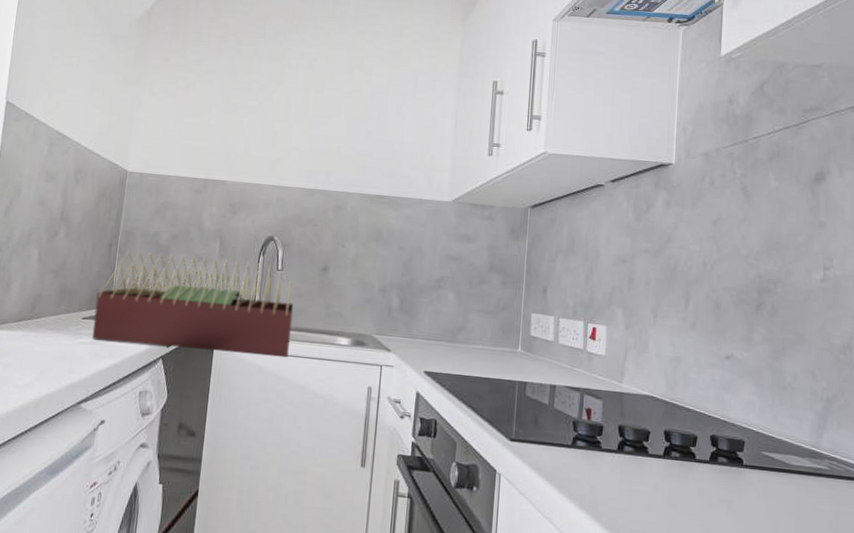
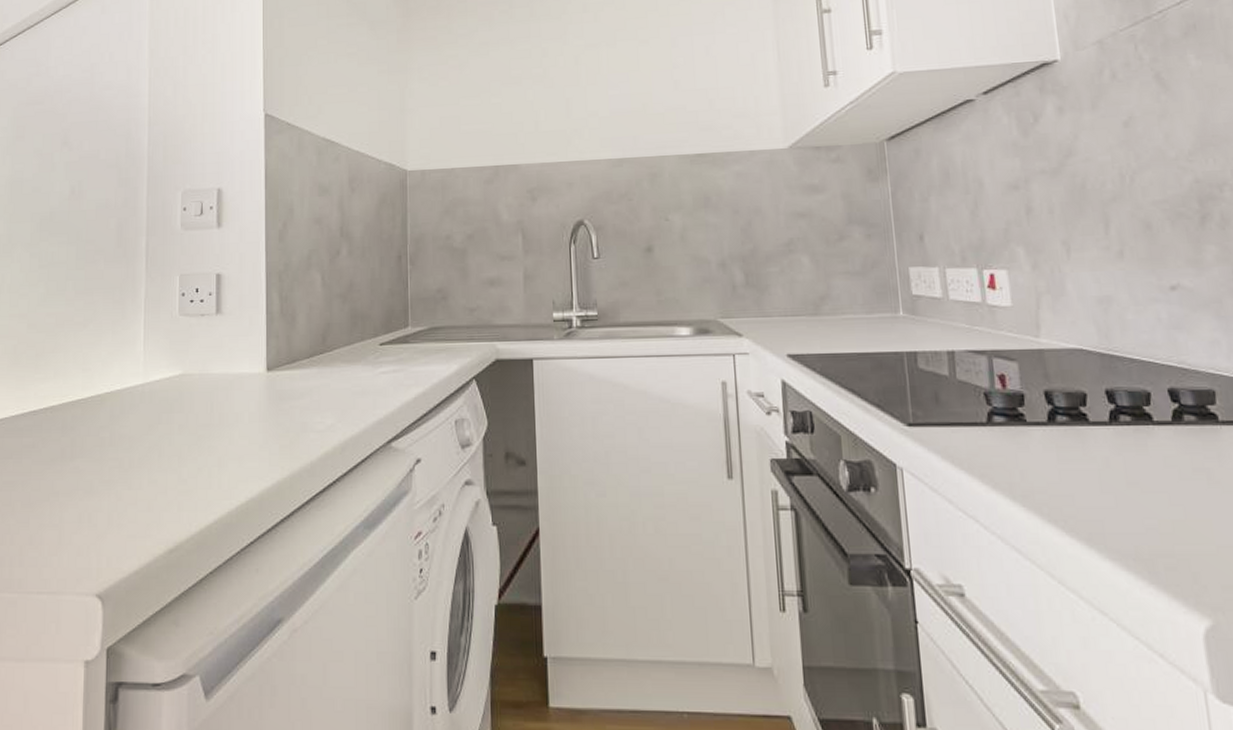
dish rack: present [92,250,293,358] -> none [391,251,621,366]

